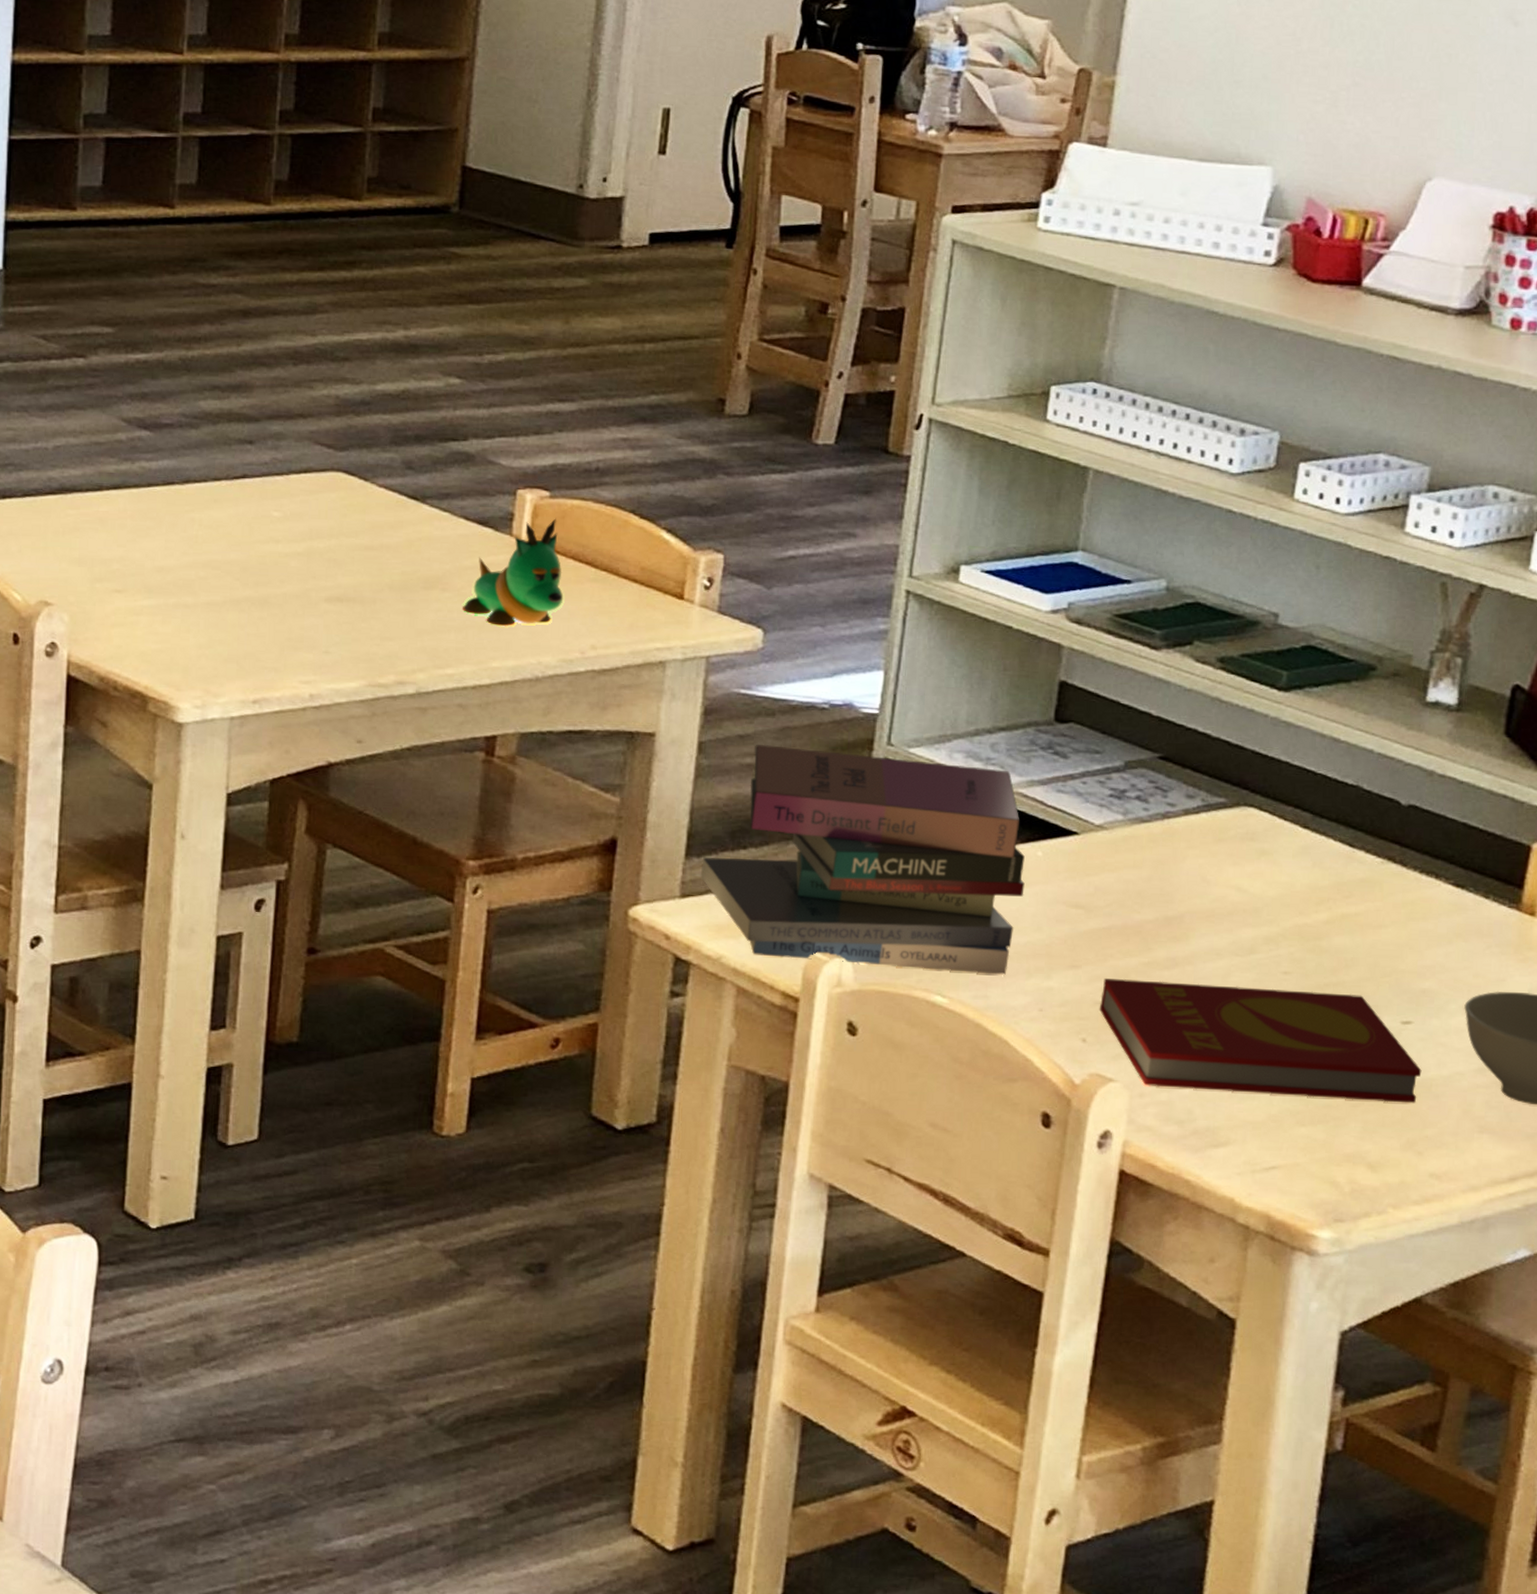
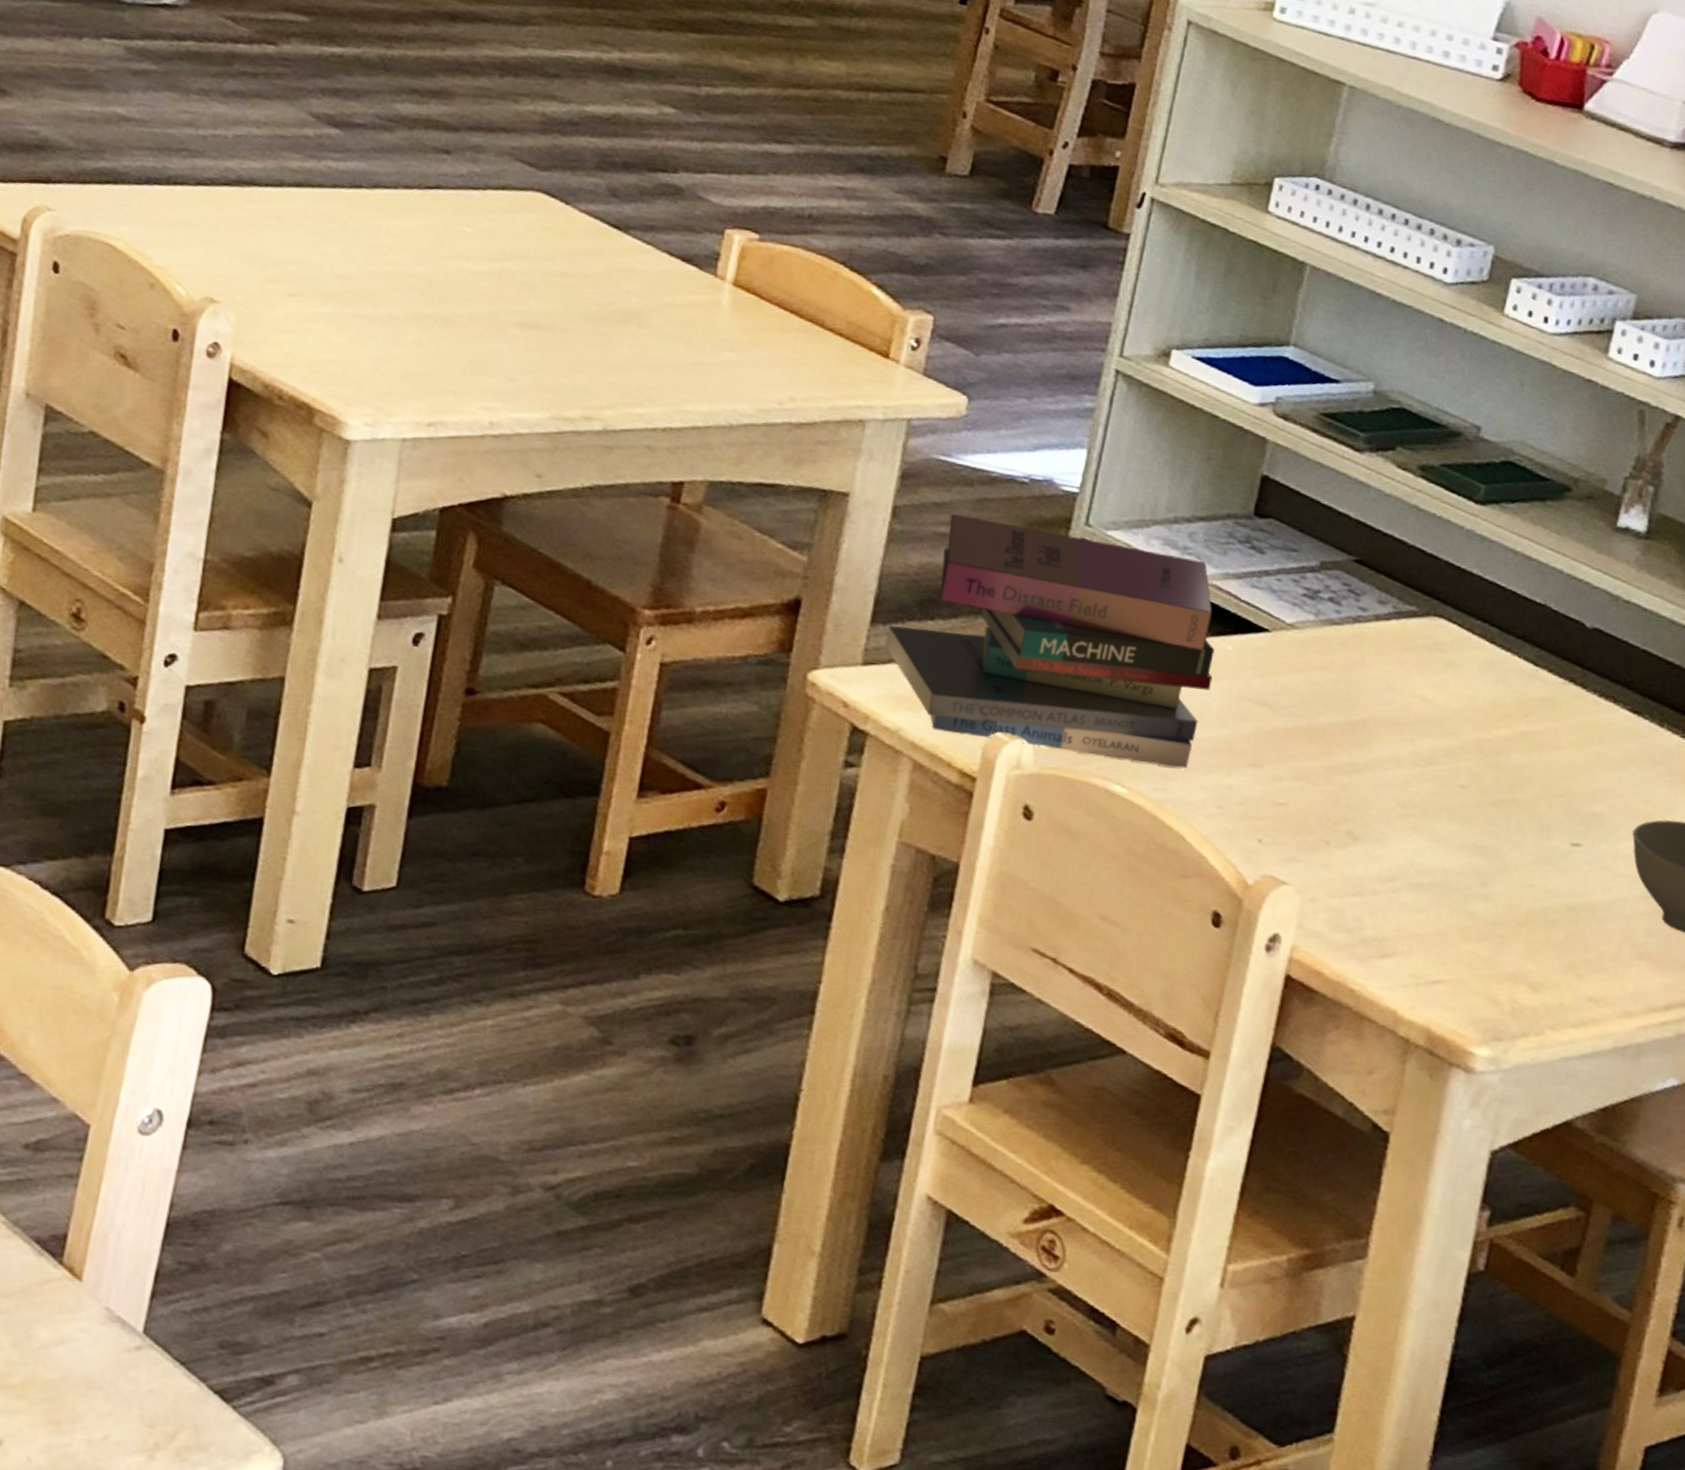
toy animal: present [463,518,564,627] -> none [659,262,766,370]
book: present [1099,979,1422,1104] -> none [1277,779,1588,926]

